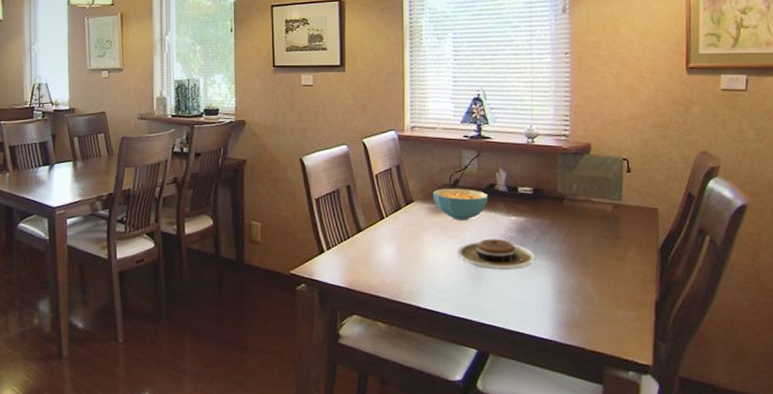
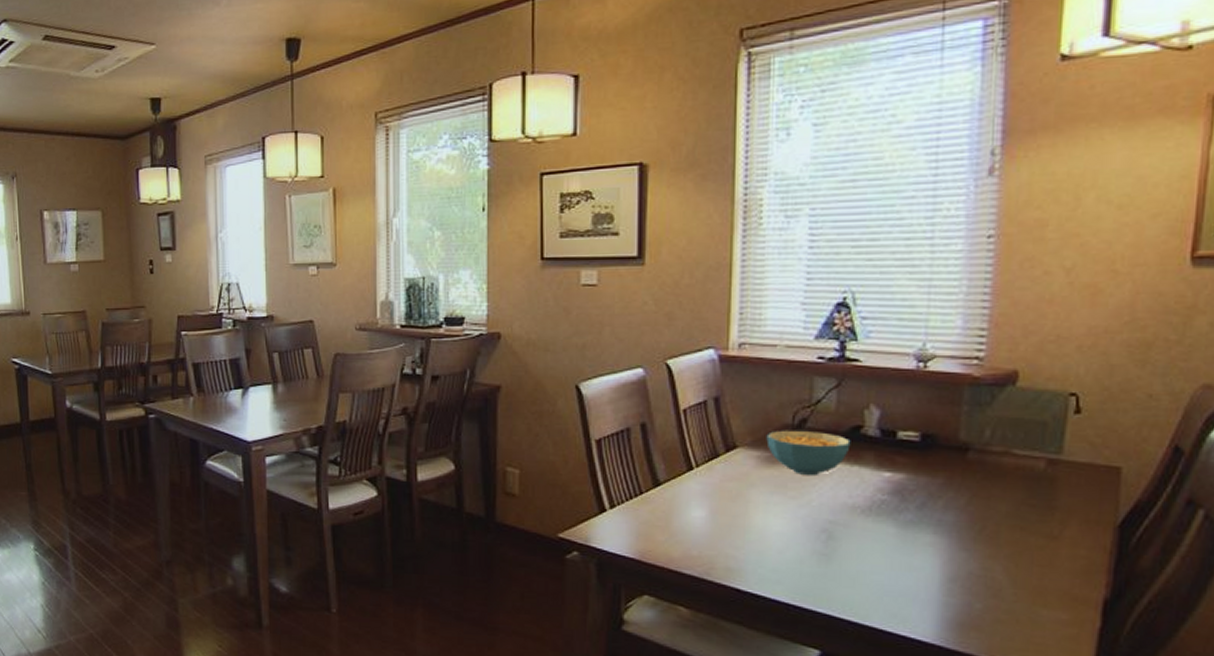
plate: present [457,238,536,271] -> none [799,501,919,546]

